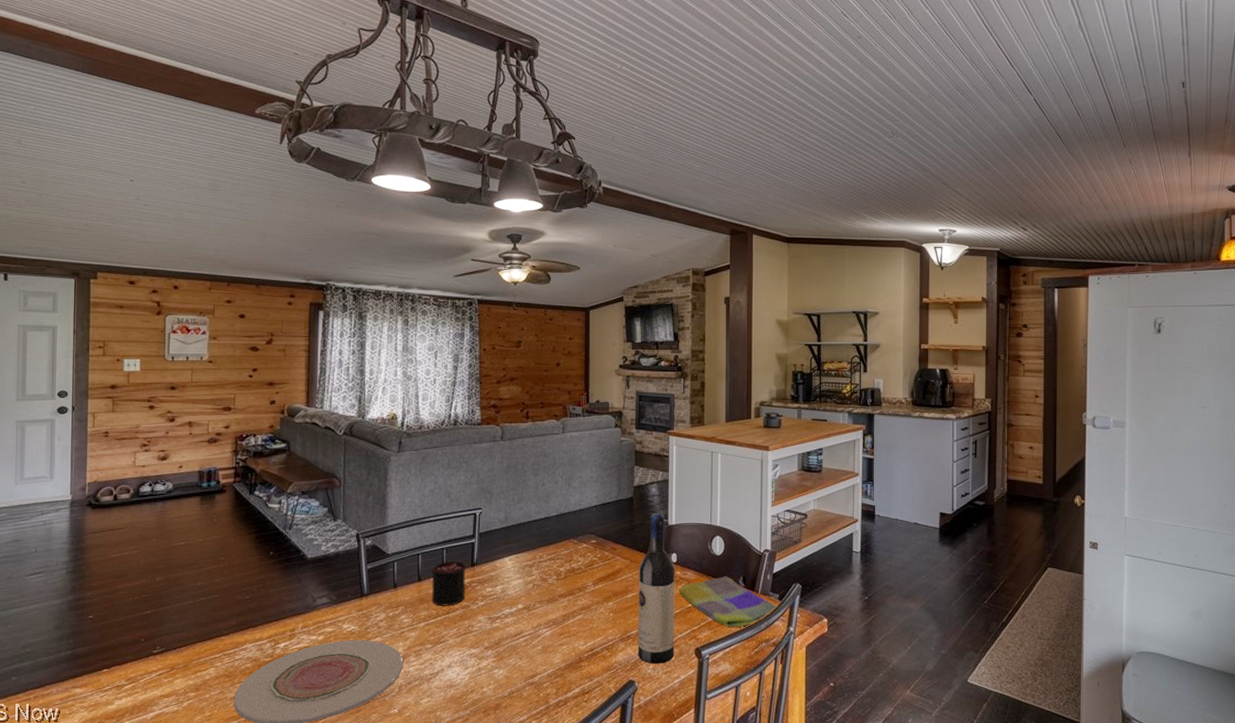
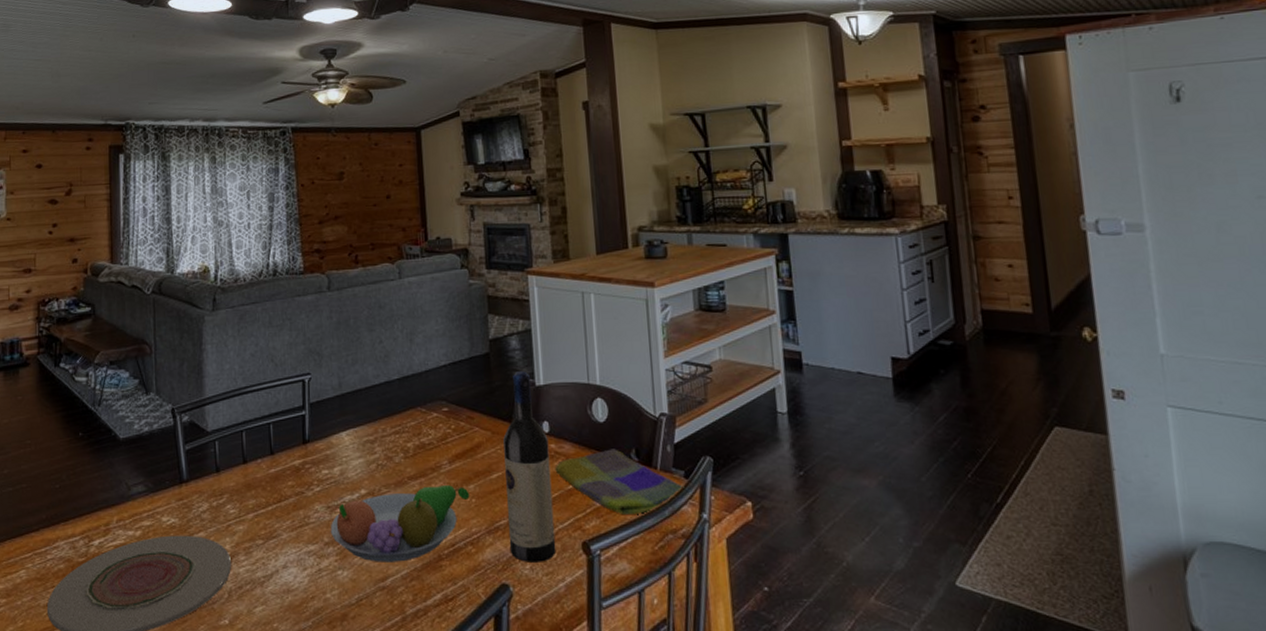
candle: present [431,549,467,606] -> none [257,424,298,493]
fruit bowl: none [490,602,608,663] -> present [330,485,470,562]

